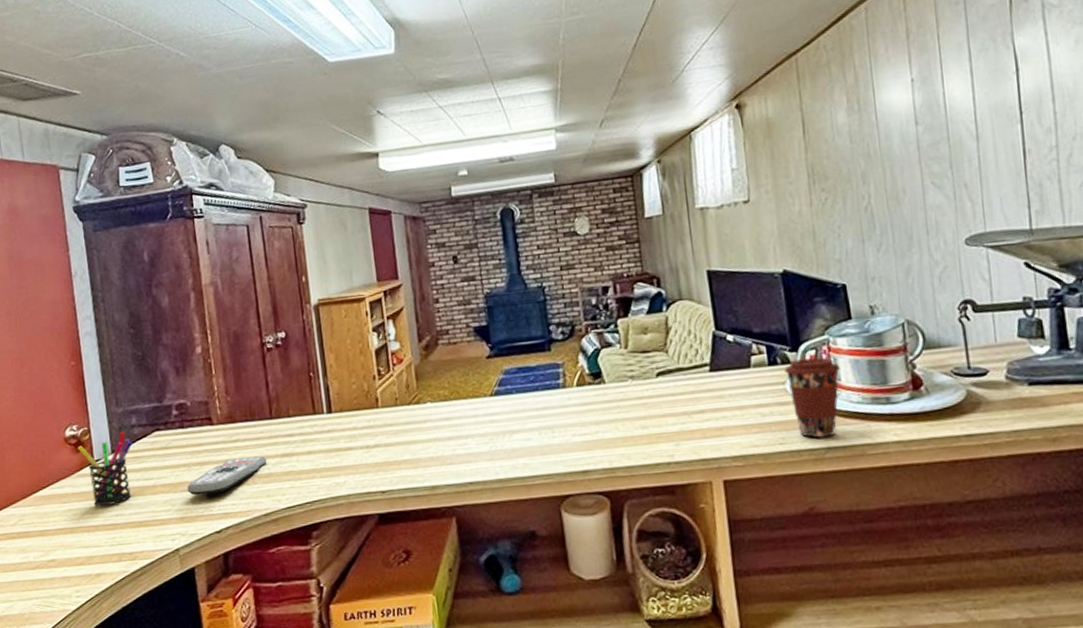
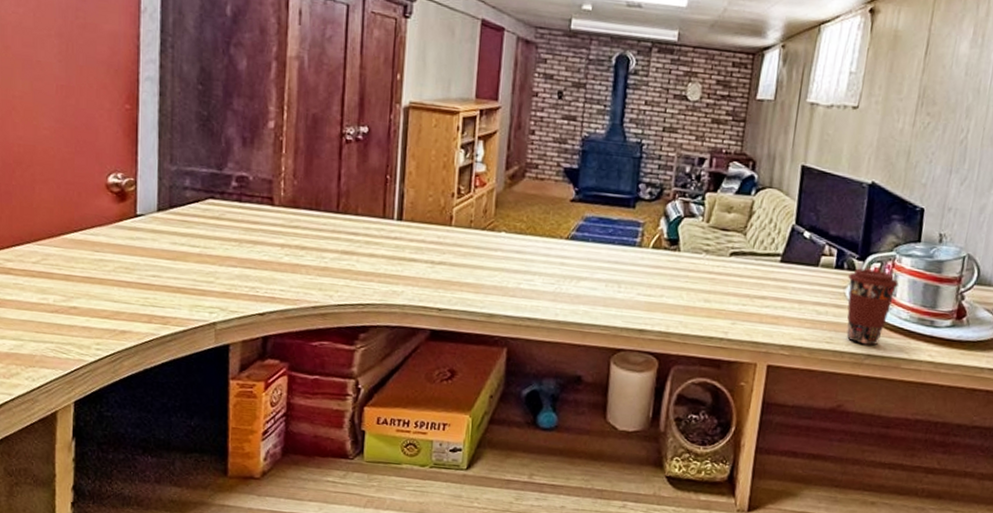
pen holder: present [78,432,133,506] -> none [120,191,183,264]
remote control: present [187,456,267,496] -> none [234,244,325,276]

